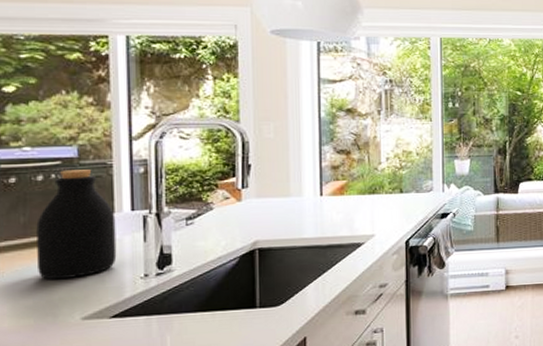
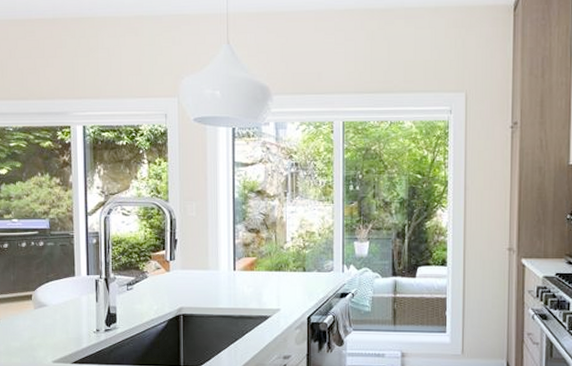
bottle: present [36,169,117,280] -> none [22,239,77,329]

